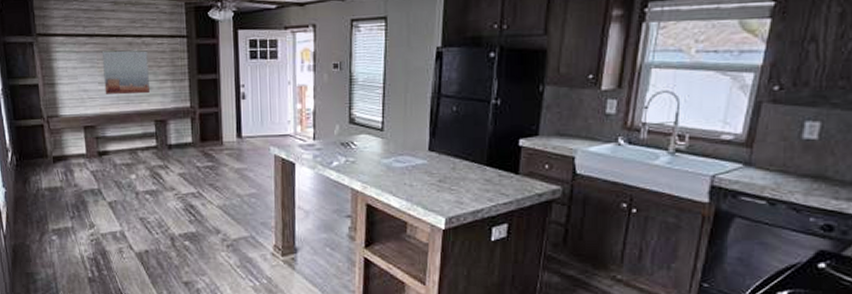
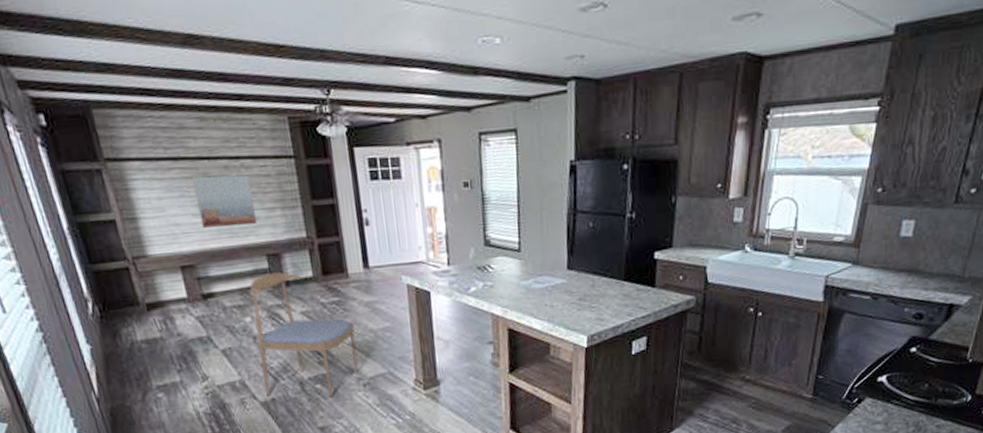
dining chair: none [138,136,225,255] -> present [250,272,360,398]

